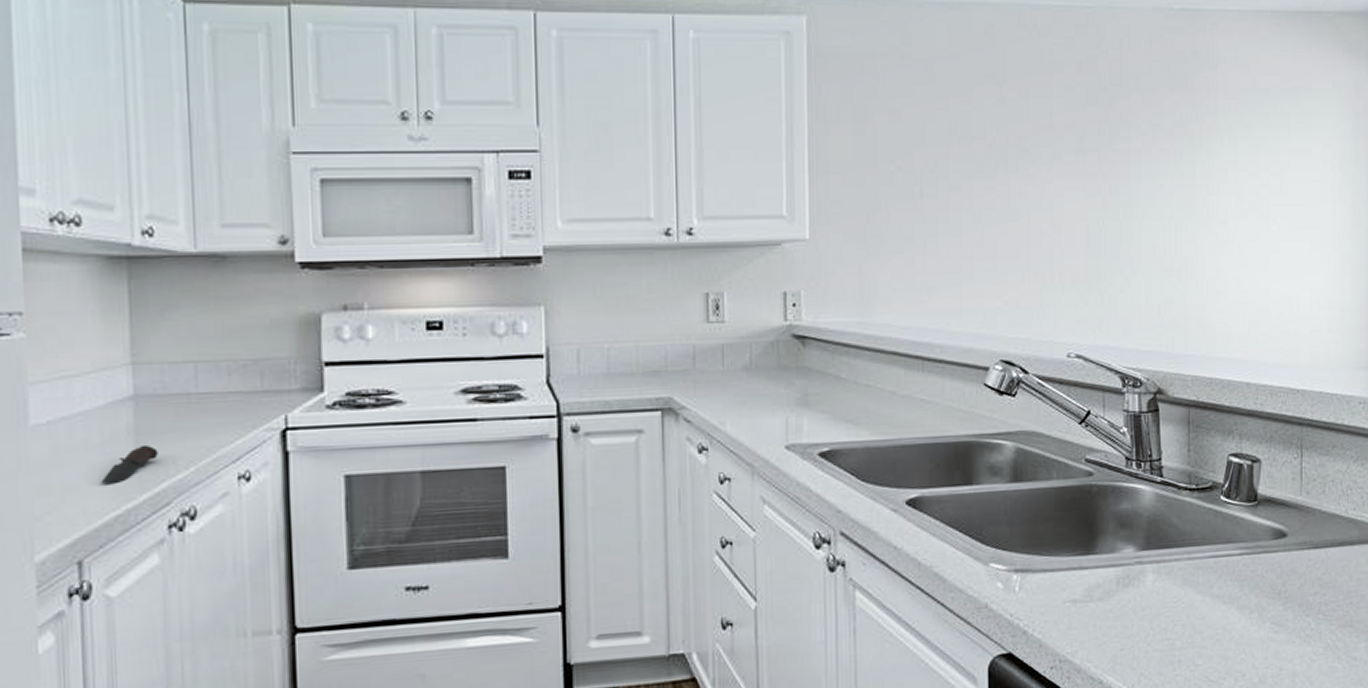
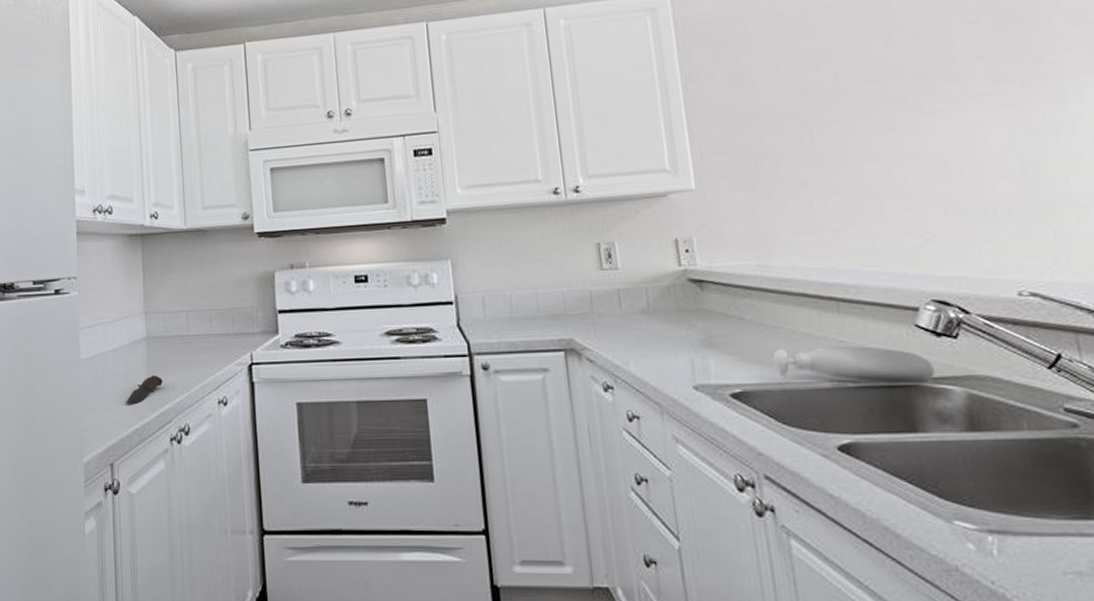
soap bottle: none [860,403,993,444] -> present [772,345,935,386]

